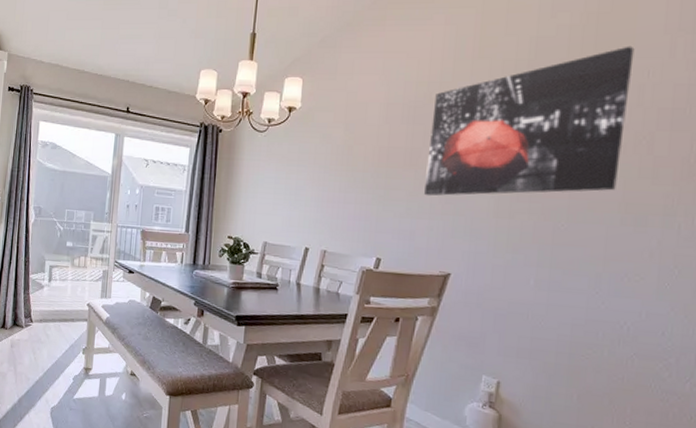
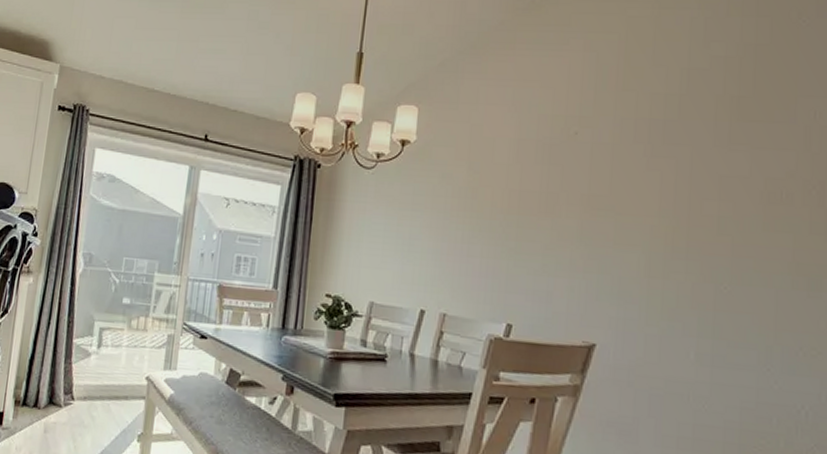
wall art: present [424,46,635,196] -> none [563,82,798,250]

